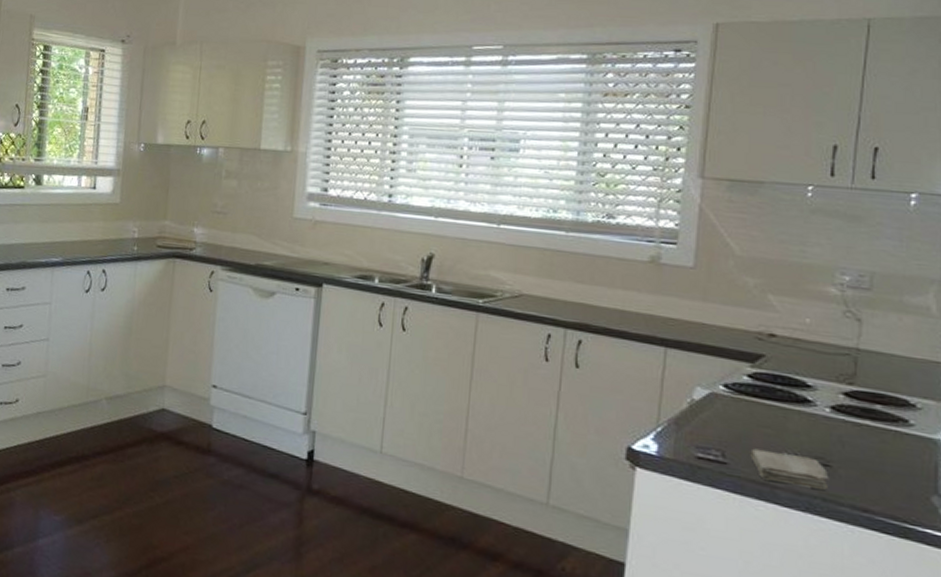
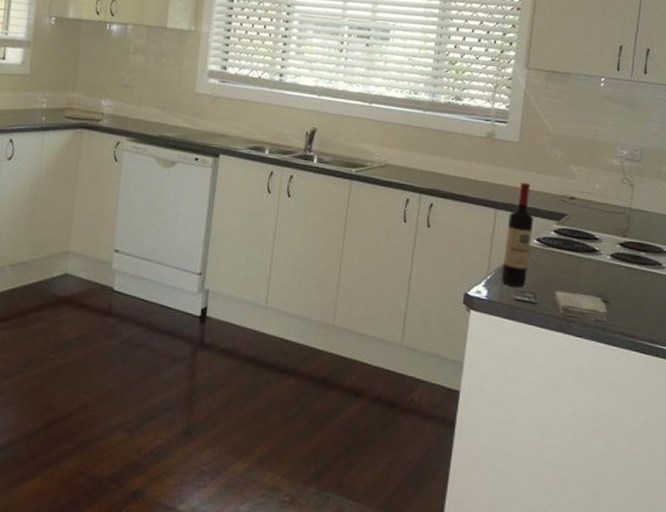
wine bottle: none [676,315,719,443] -> present [501,182,534,288]

